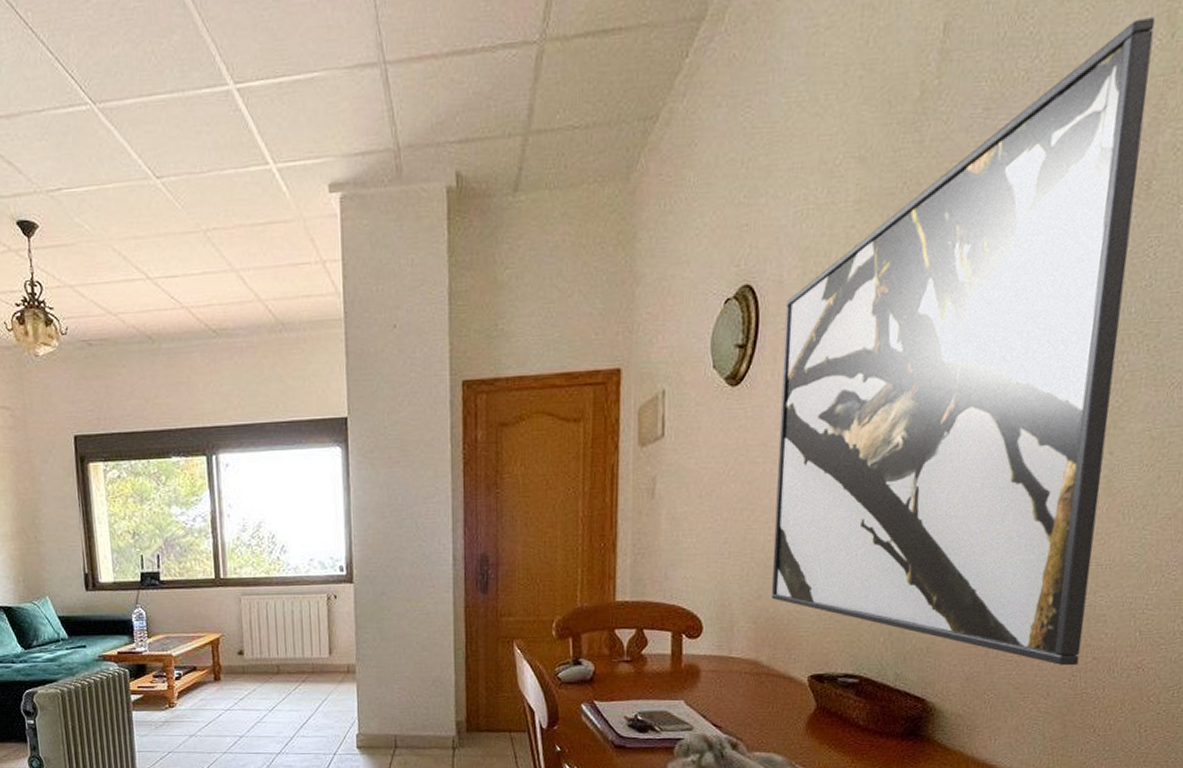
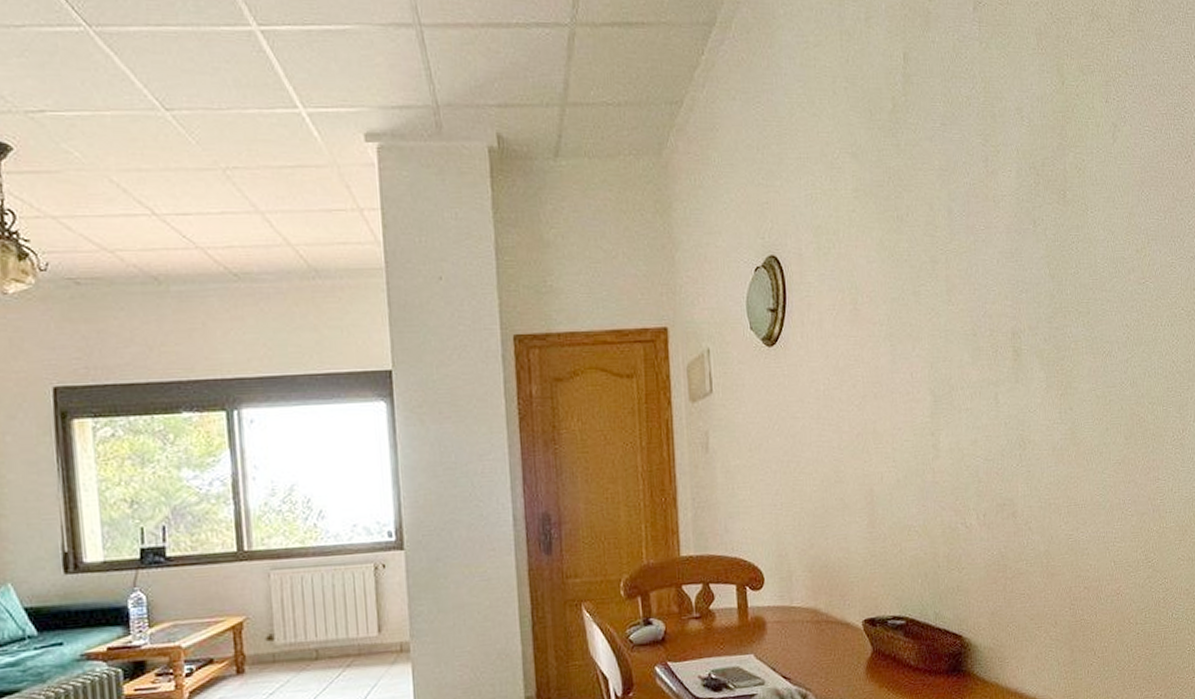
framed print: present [772,17,1156,666] -> none [806,68,1074,596]

